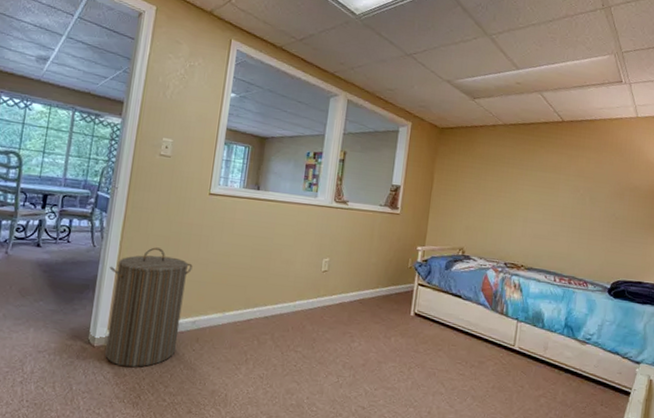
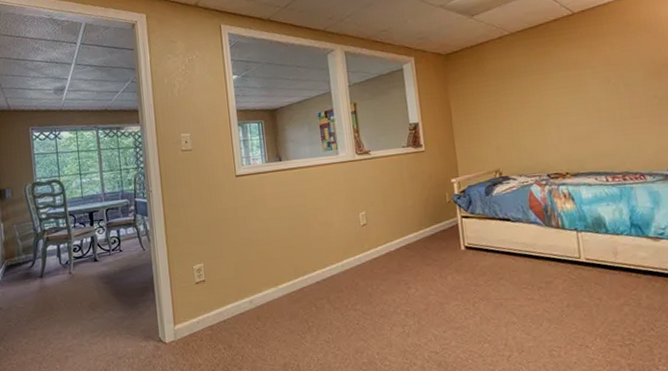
laundry hamper: present [105,247,193,368] -> none [162,238,241,357]

